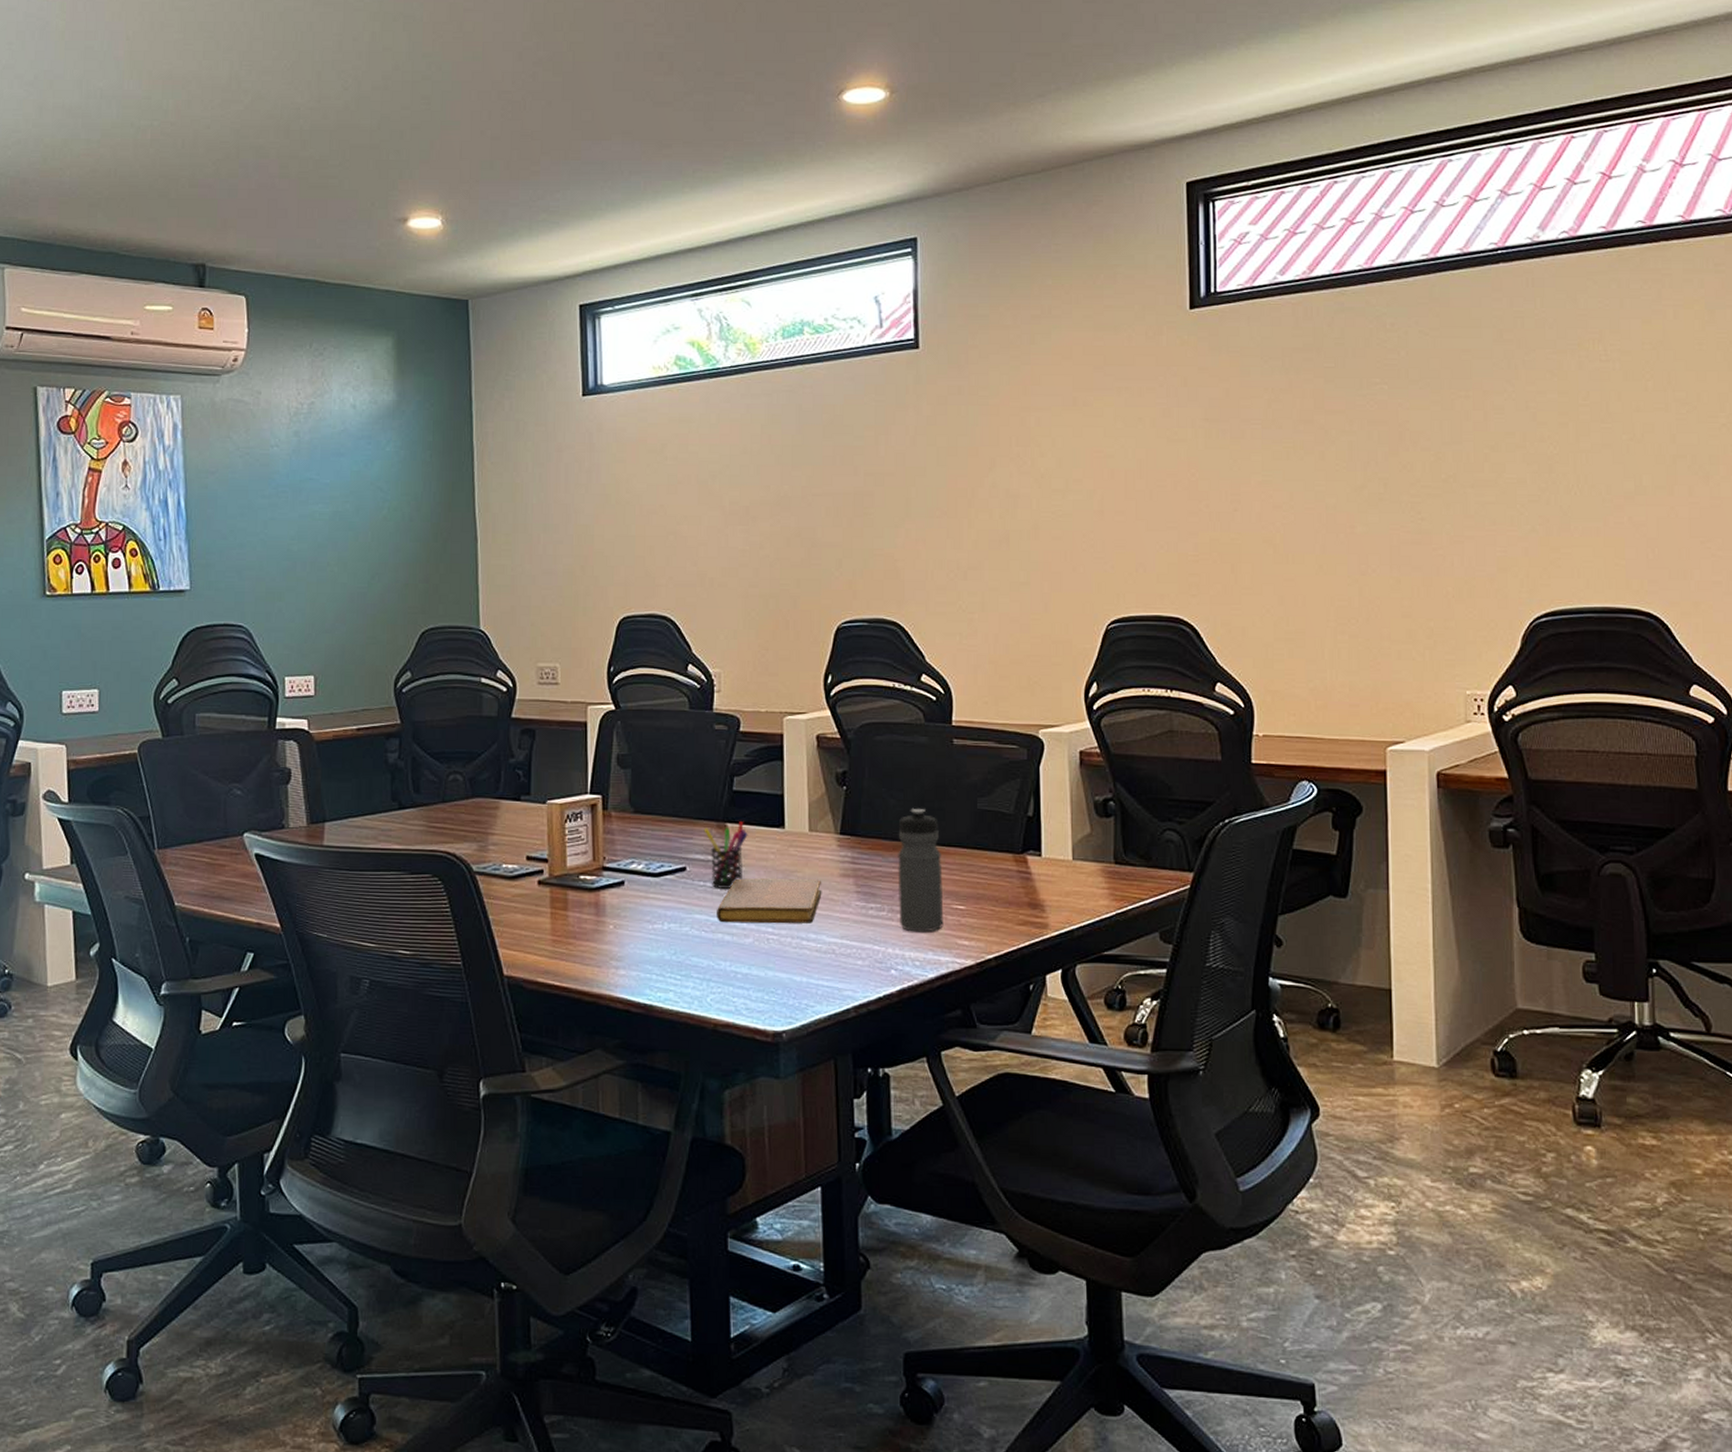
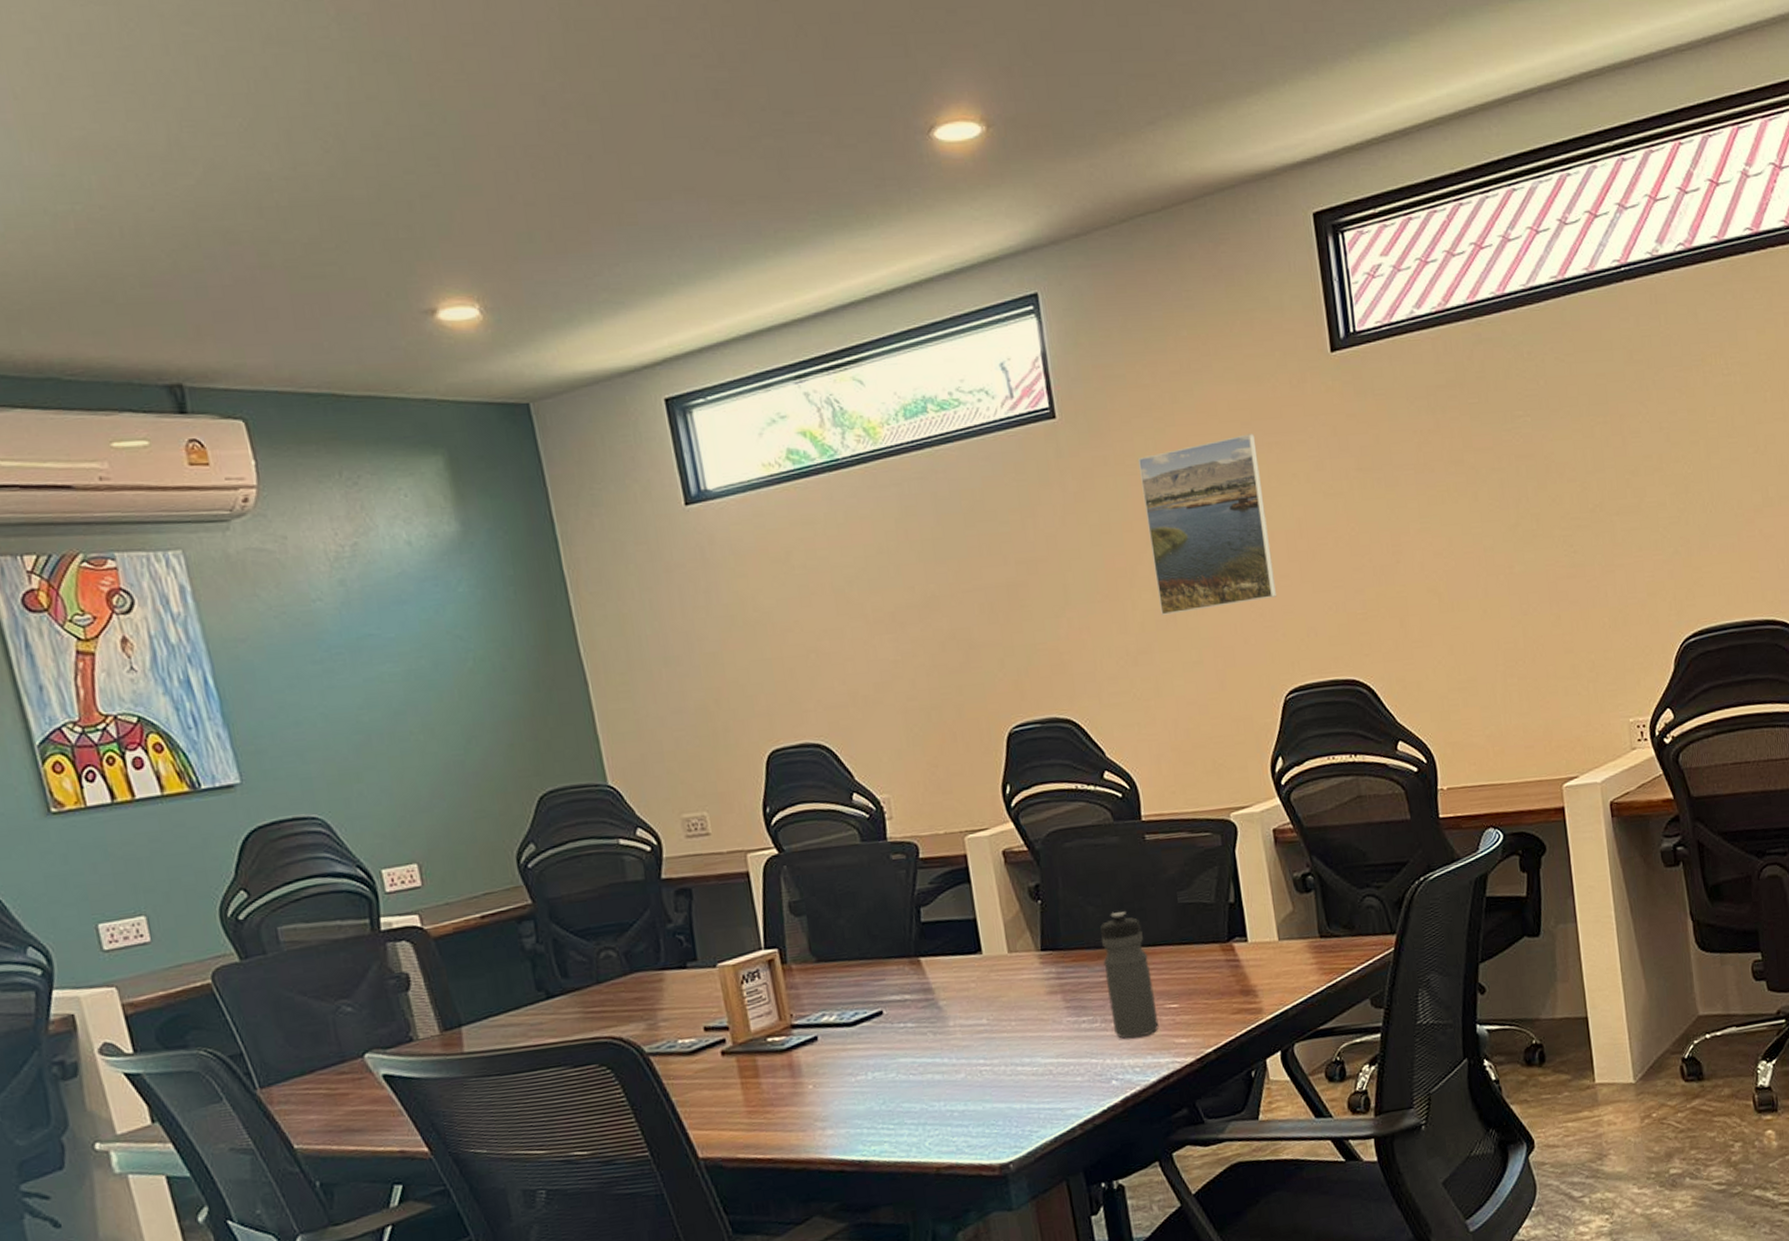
pen holder: present [703,821,748,889] -> none [895,953,945,1028]
notebook: present [717,878,822,924] -> none [922,1001,1031,1063]
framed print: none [990,377,1110,536] -> present [1137,433,1277,615]

